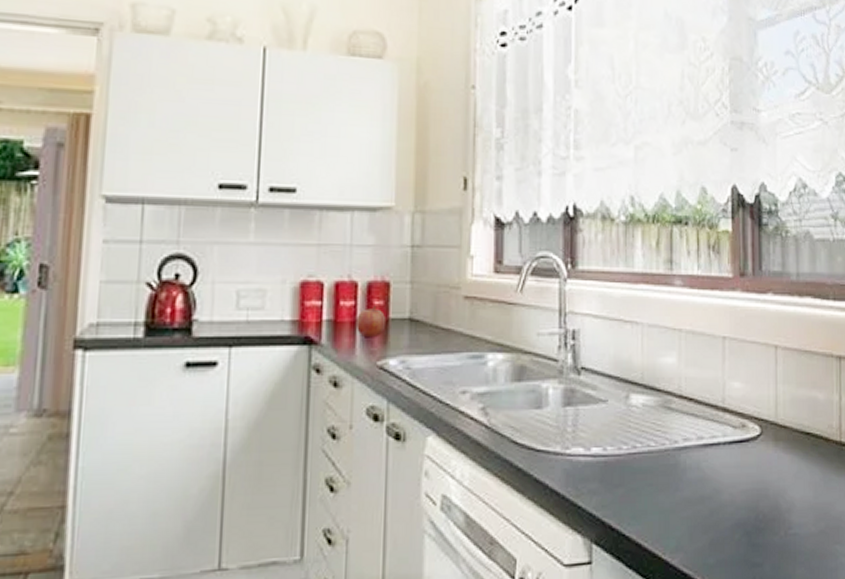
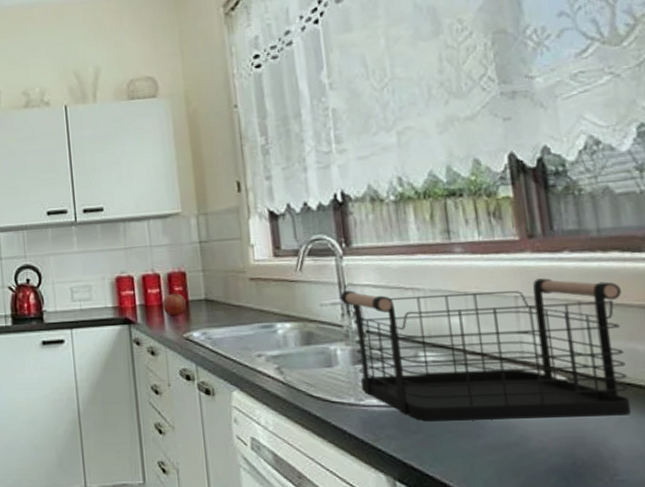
dish rack: none [559,319,810,473] -> present [339,278,631,422]

